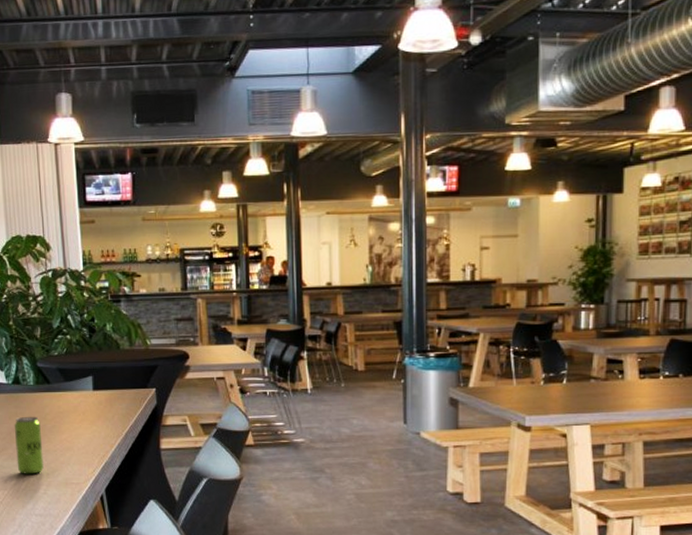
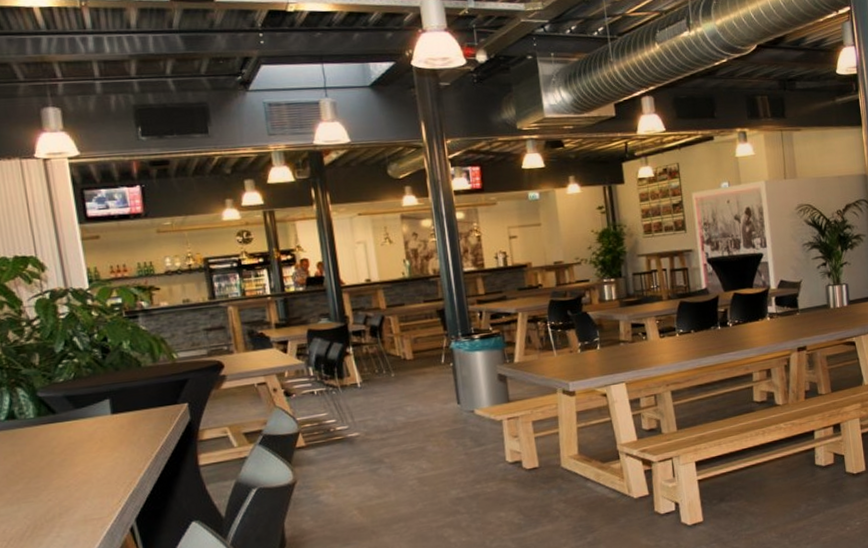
beverage can: present [14,416,45,474] -> none [11,452,55,520]

